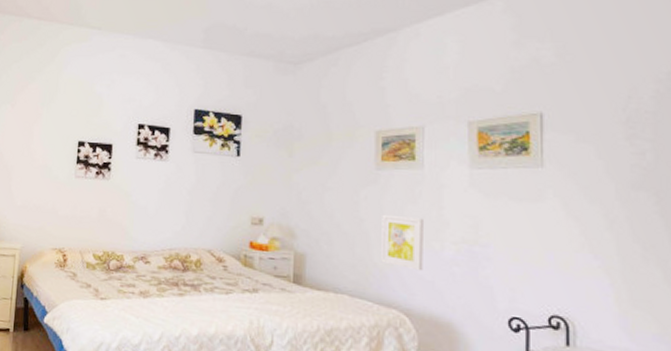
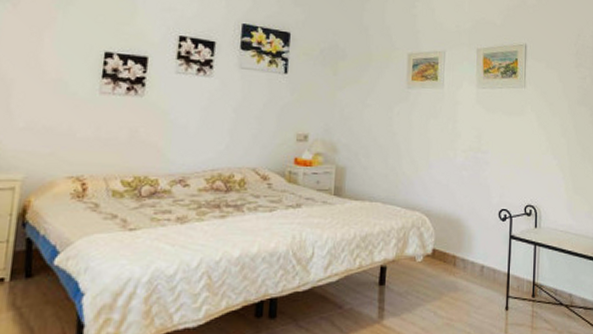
wall art: present [381,214,423,271] -> none [409,128,442,177]

